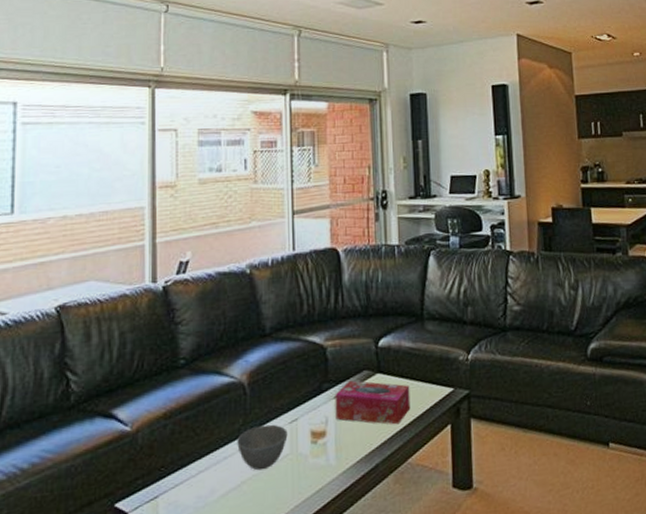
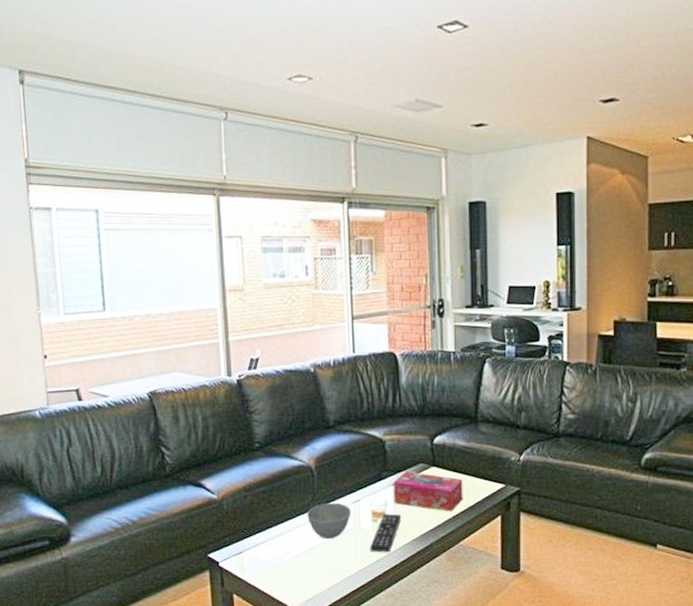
remote control: none [308,432,344,481] -> present [370,513,402,553]

